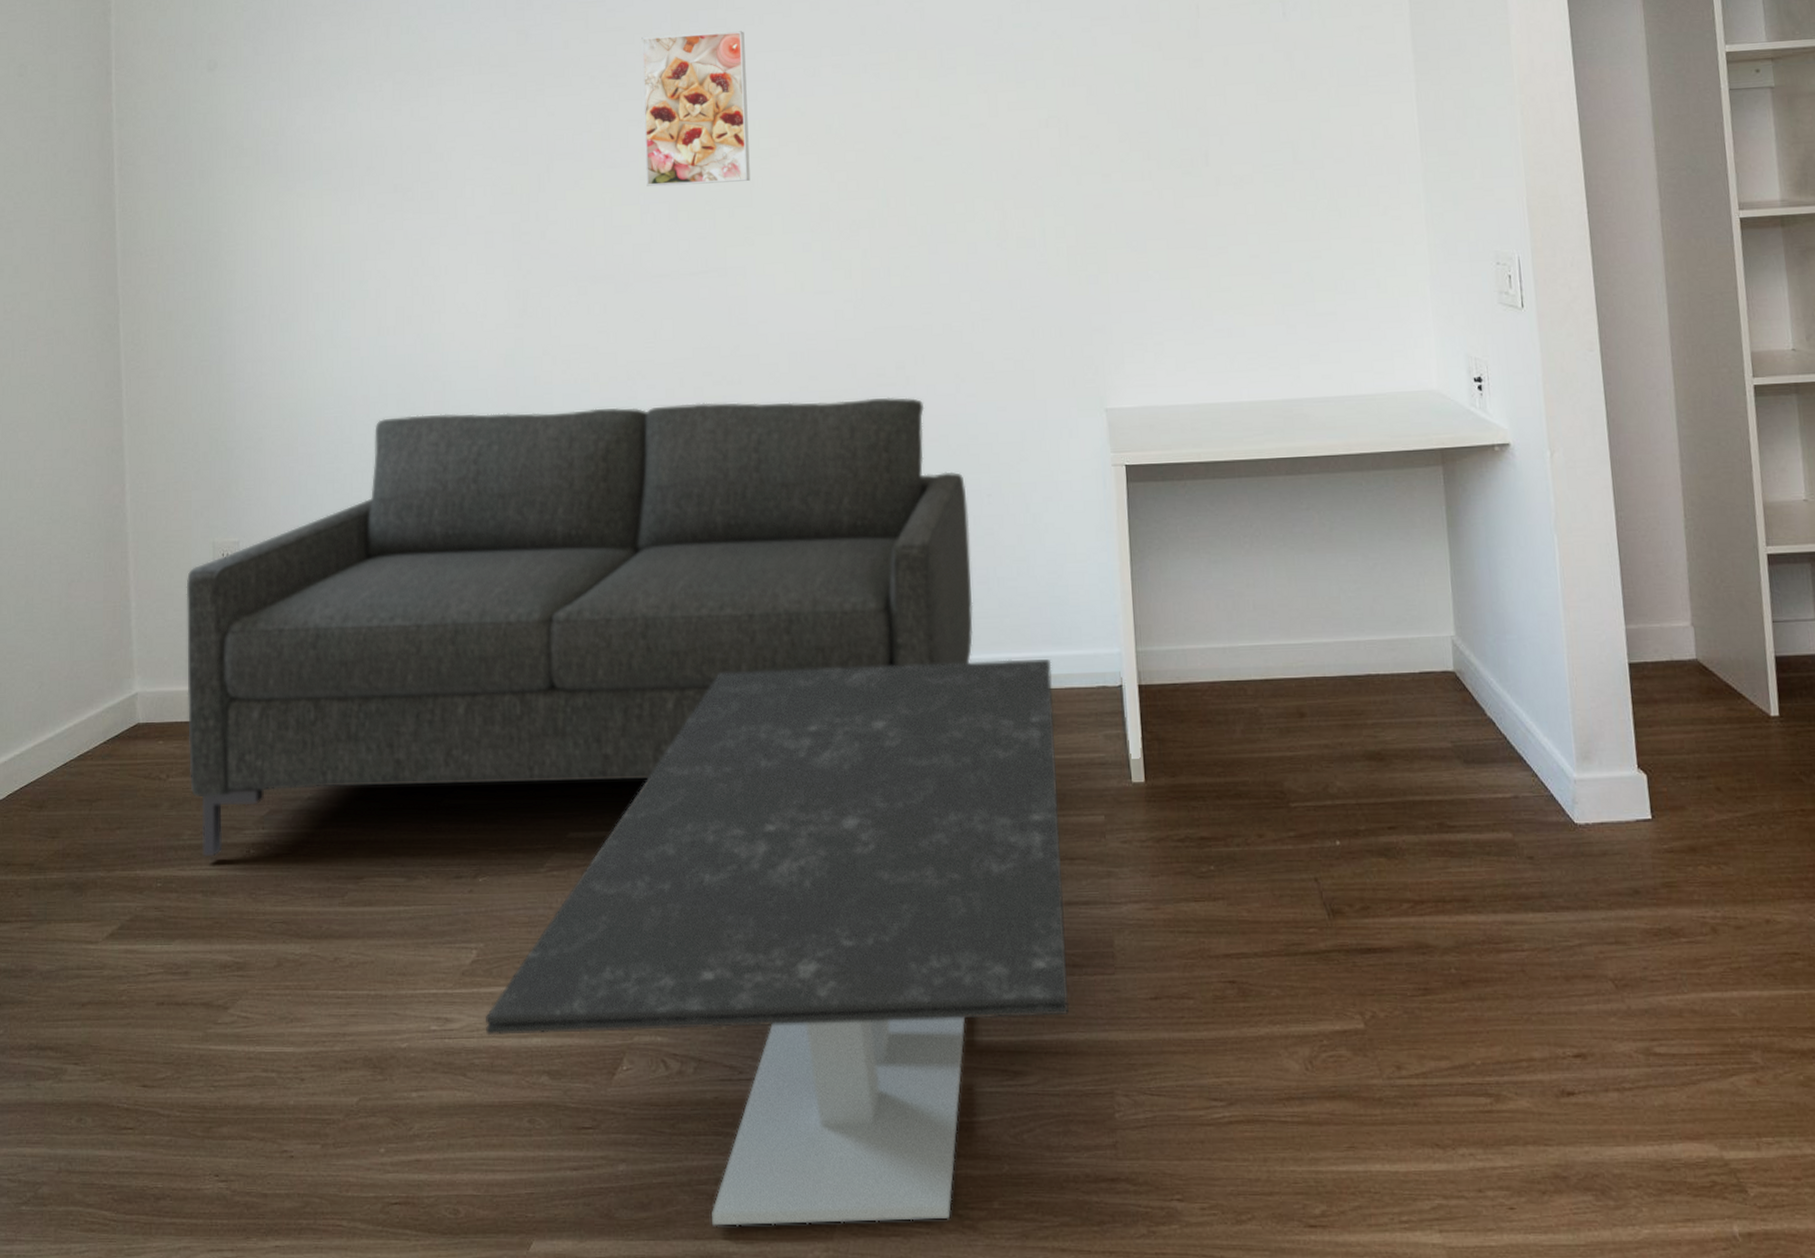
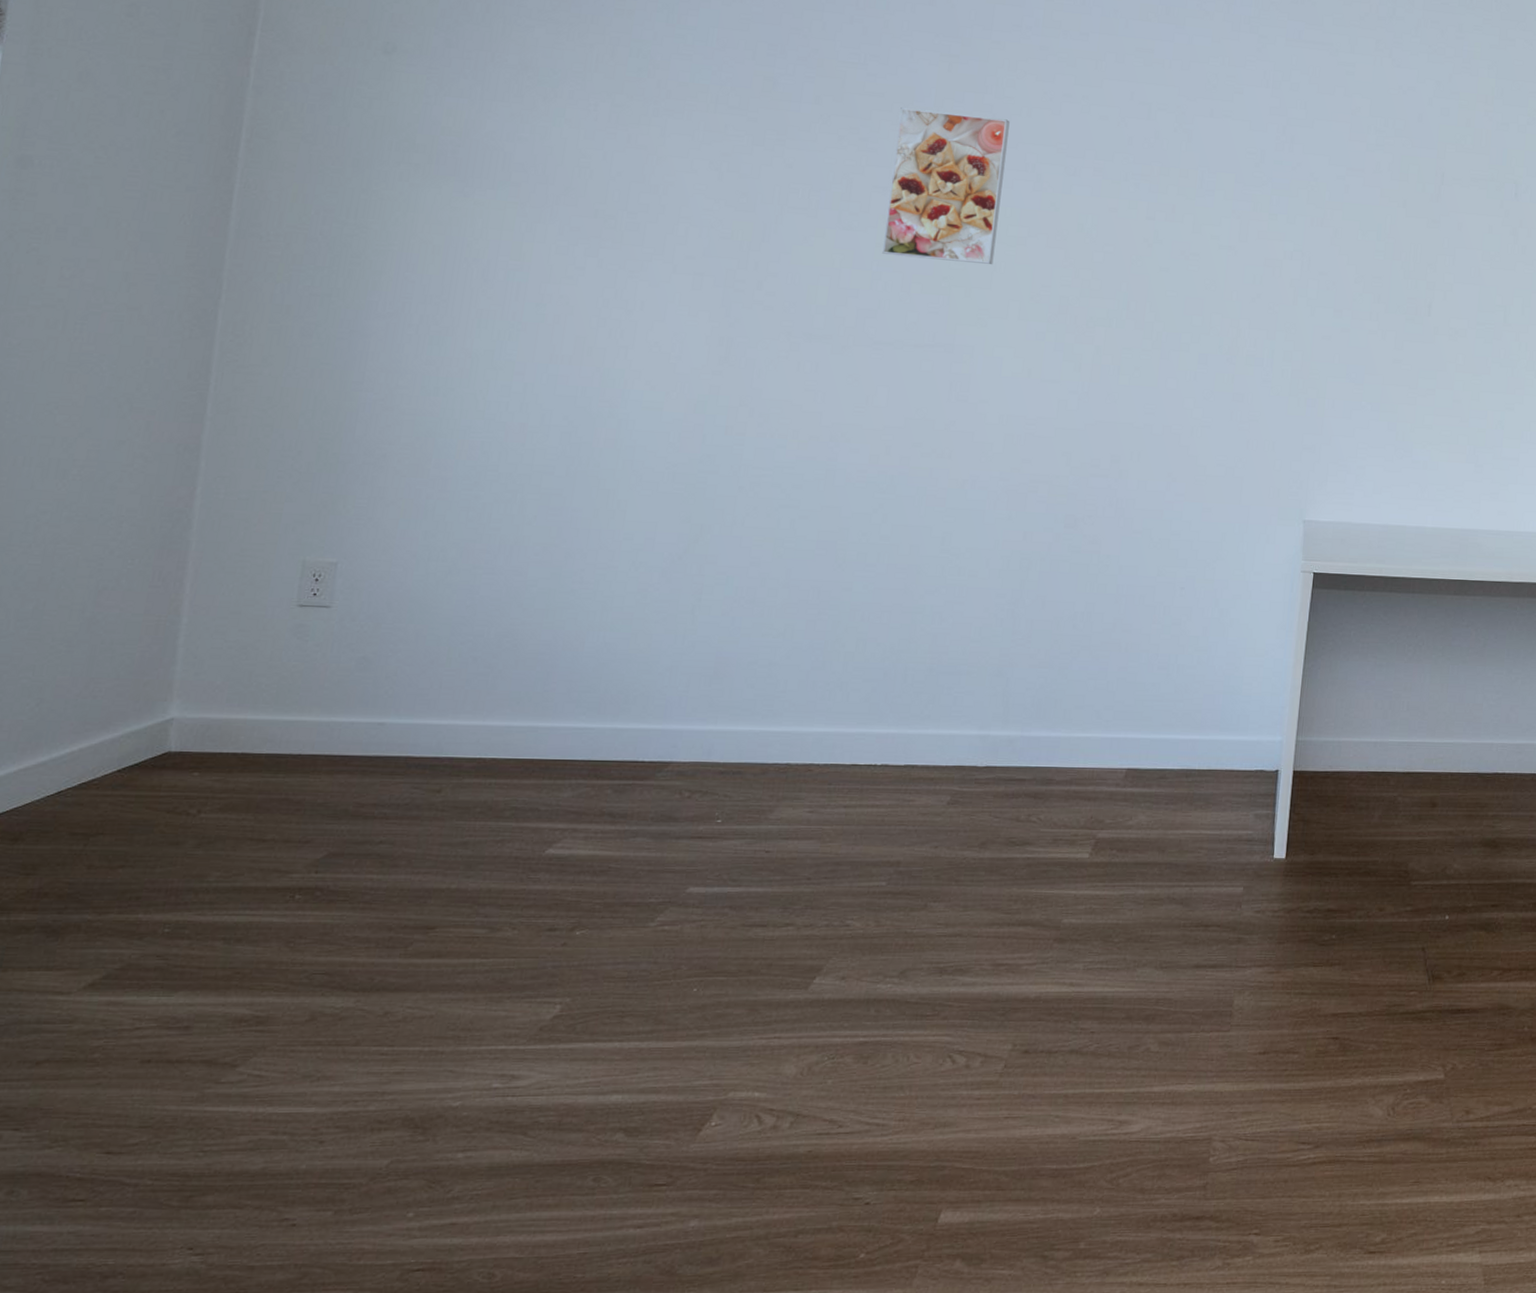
sofa: present [186,397,974,857] -> none [227,449,1162,902]
coffee table: present [486,659,1070,1226] -> none [558,736,1217,1278]

